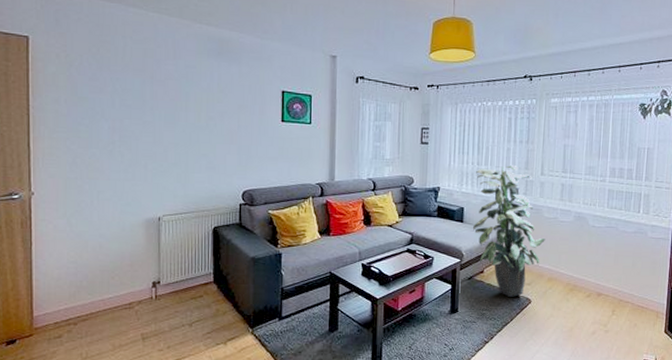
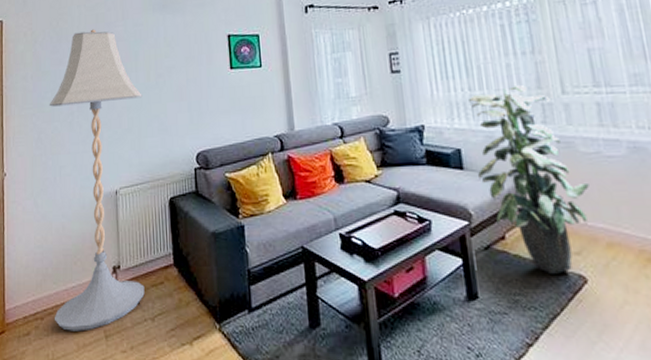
floor lamp: none [86,63,191,335] -> present [49,29,145,332]

